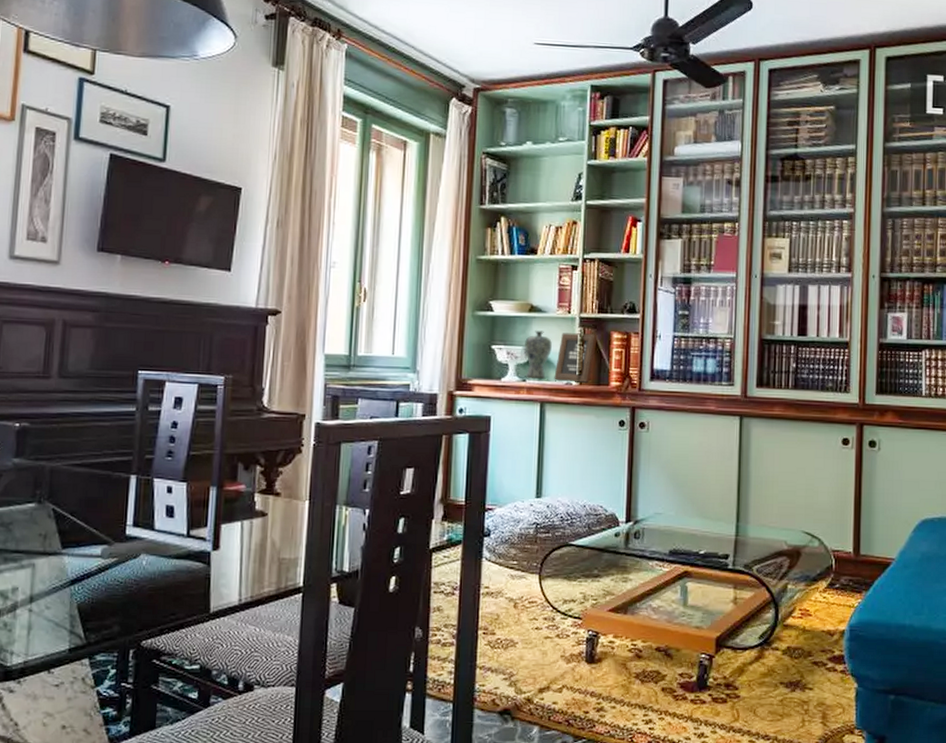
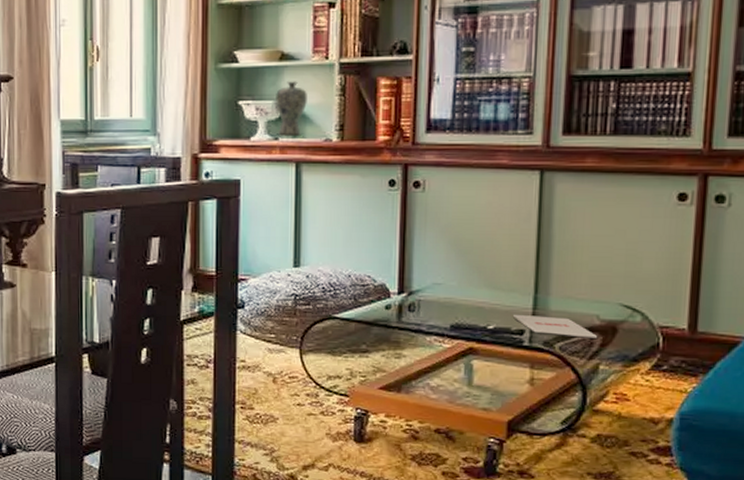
picture frame: present [554,333,598,383] -> none [311,81,361,138]
magazine: none [719,540,786,561] -> present [512,314,598,338]

